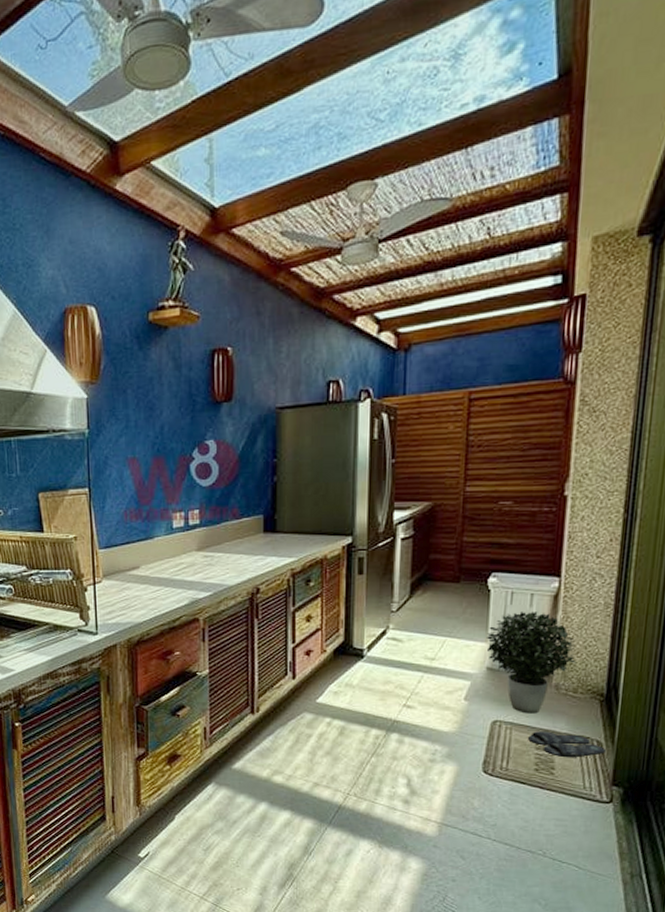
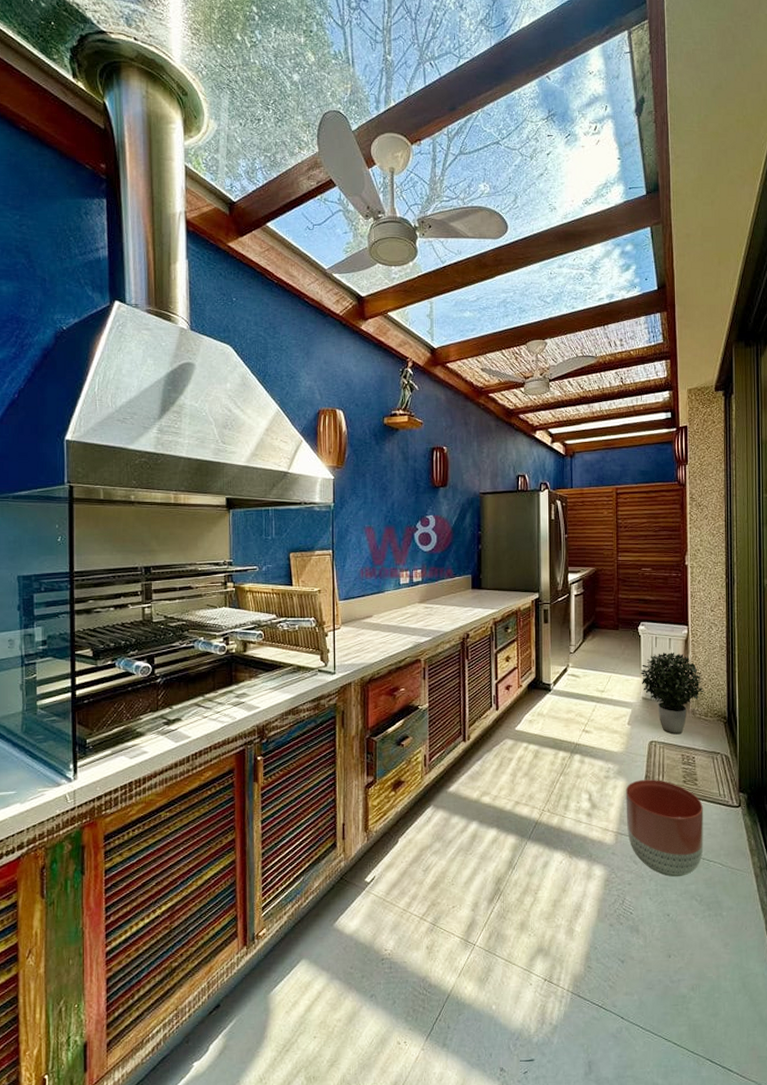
planter: none [454,764,560,878] -> present [626,779,704,878]
slippers: present [528,731,607,757] -> none [676,749,733,770]

